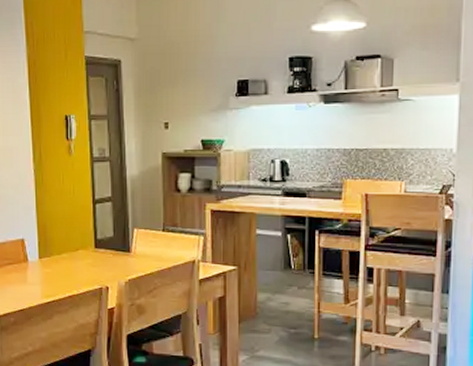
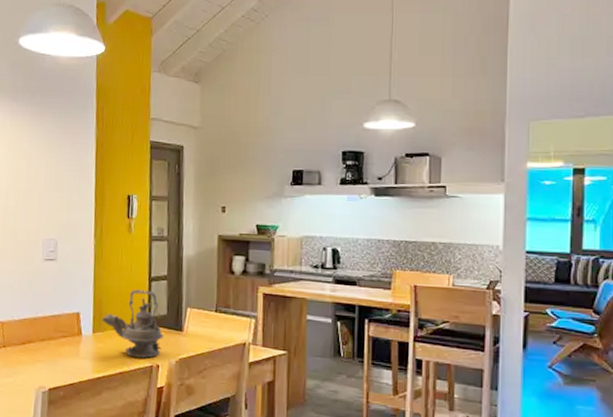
teapot: none [48,212,111,281] -> present [102,289,164,359]

